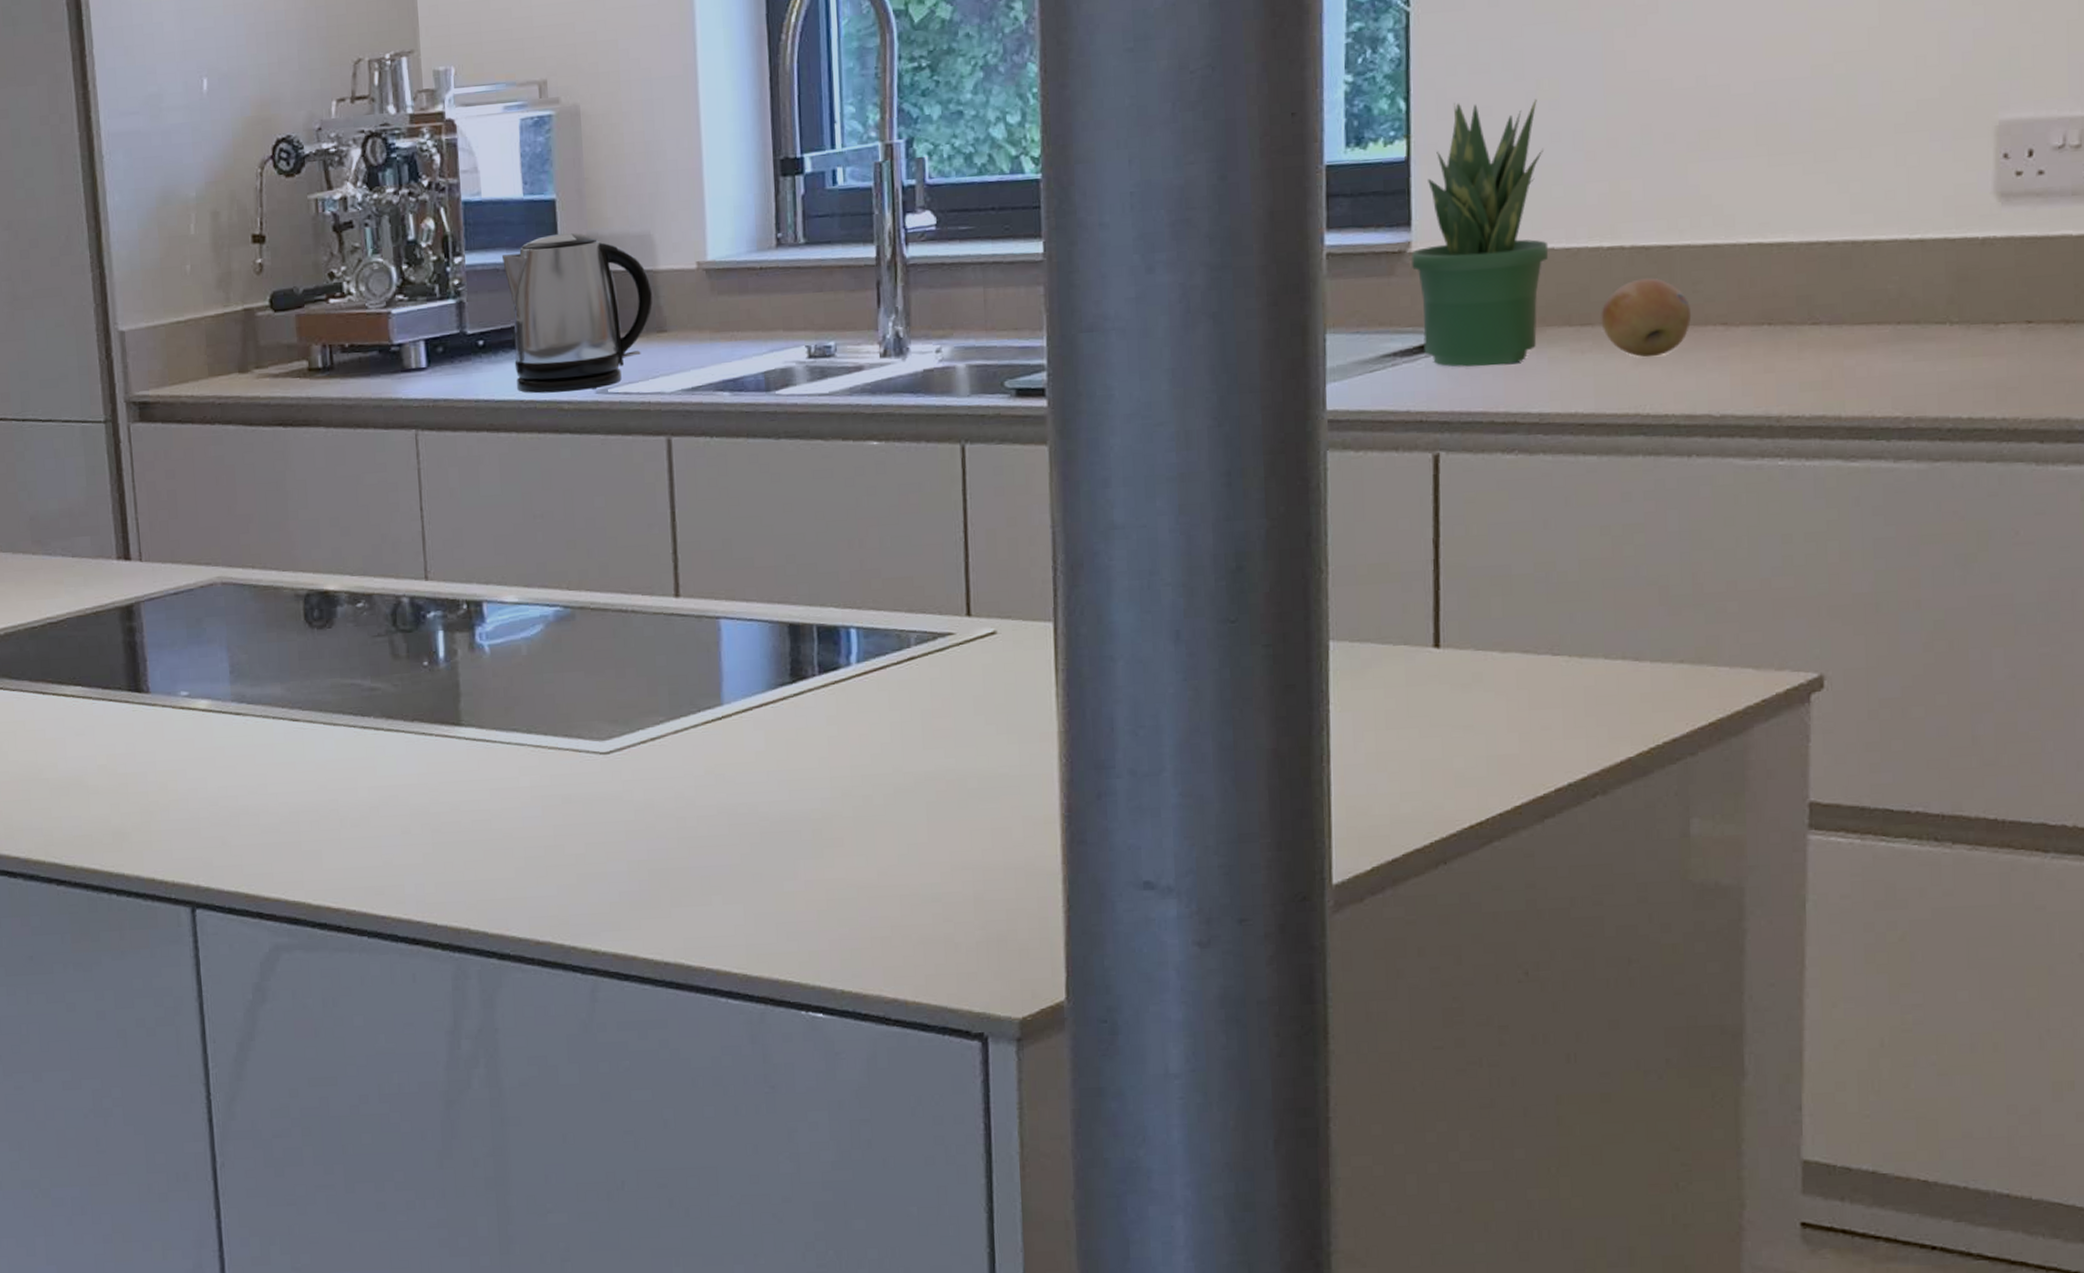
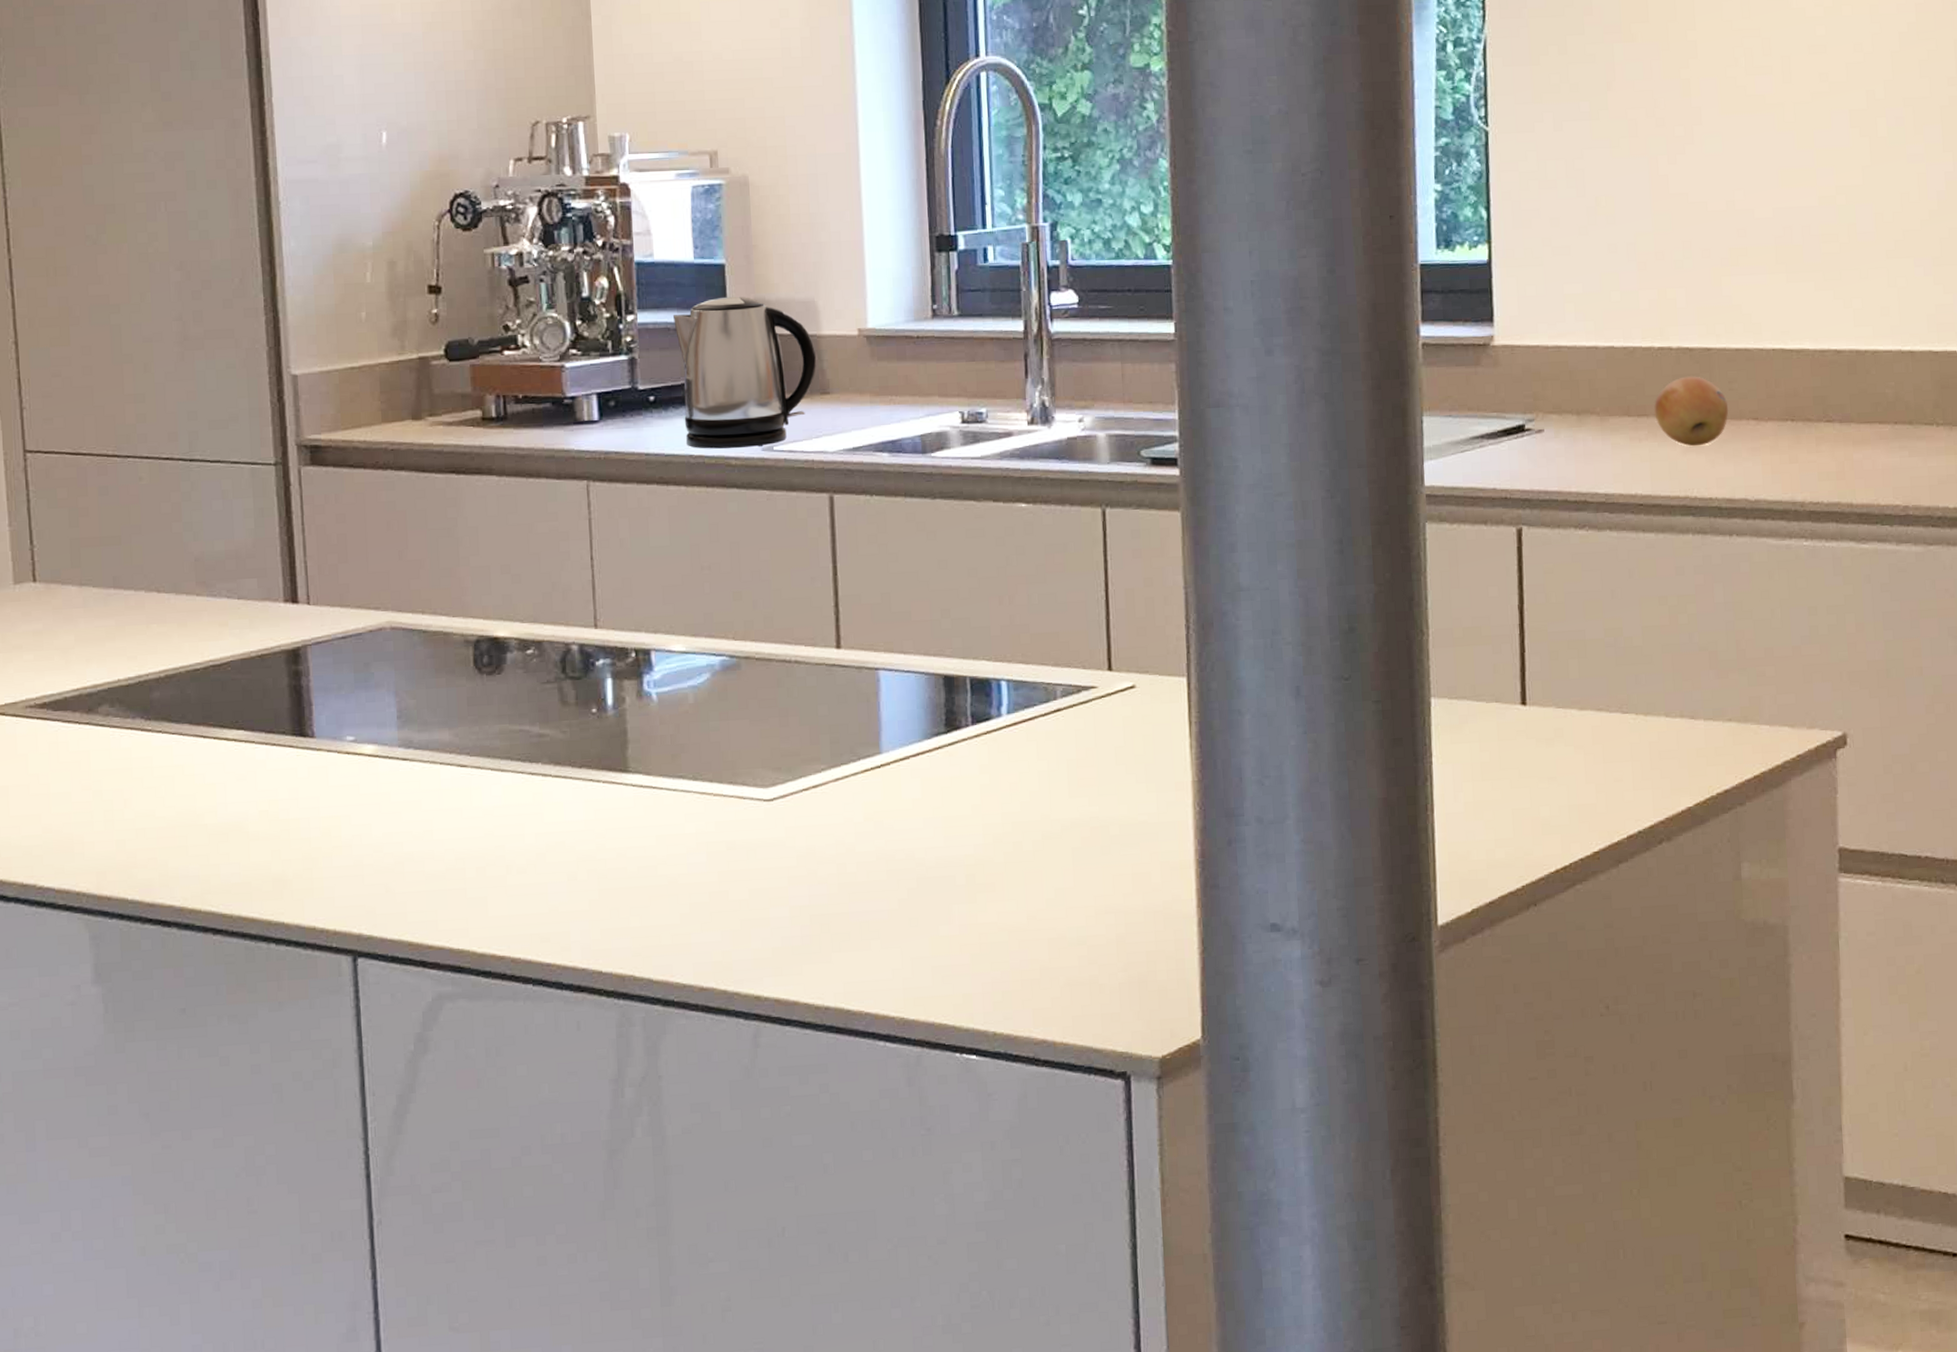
planter: present [1411,98,1549,368] -> none [1494,213,1610,451]

